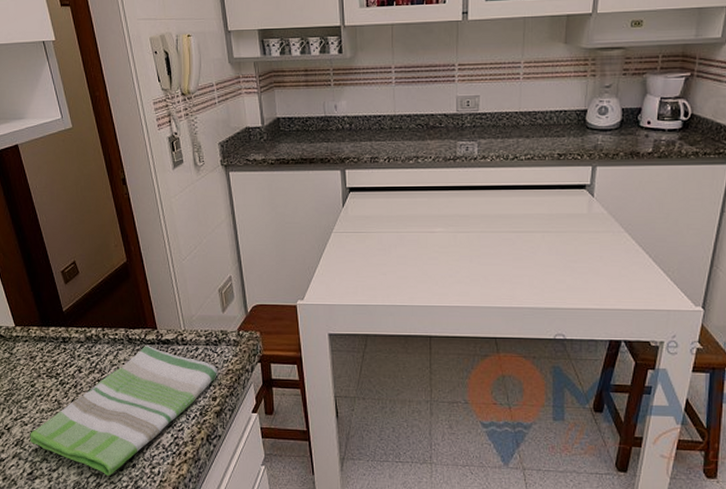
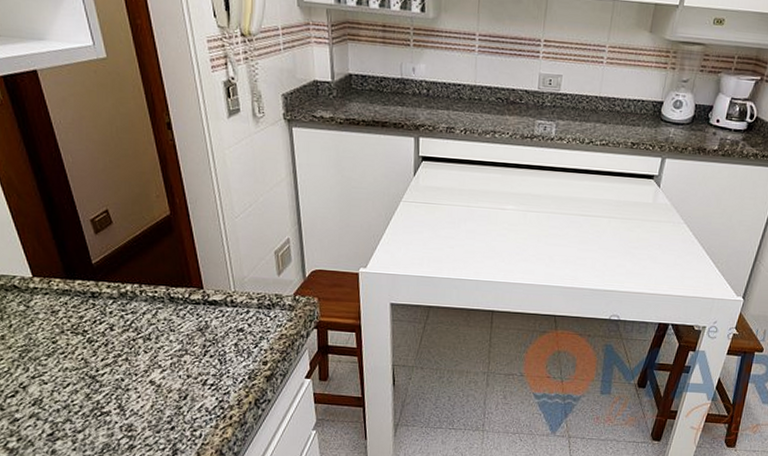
dish towel: present [30,344,219,476] -> none [50,304,271,438]

